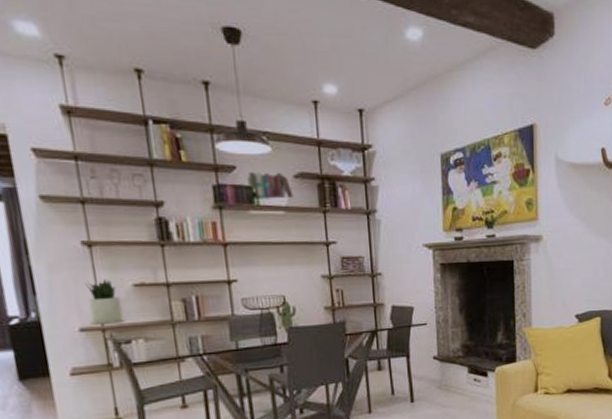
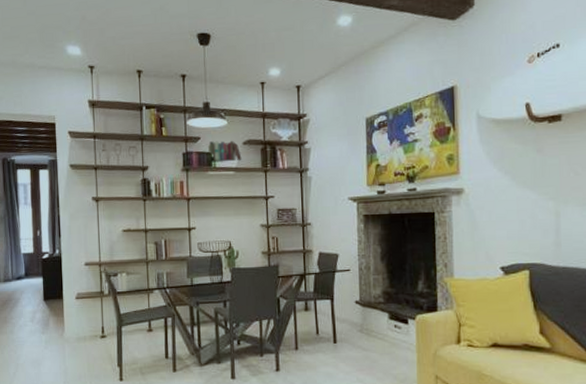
planter: present [85,279,127,325] -> none [92,225,116,261]

